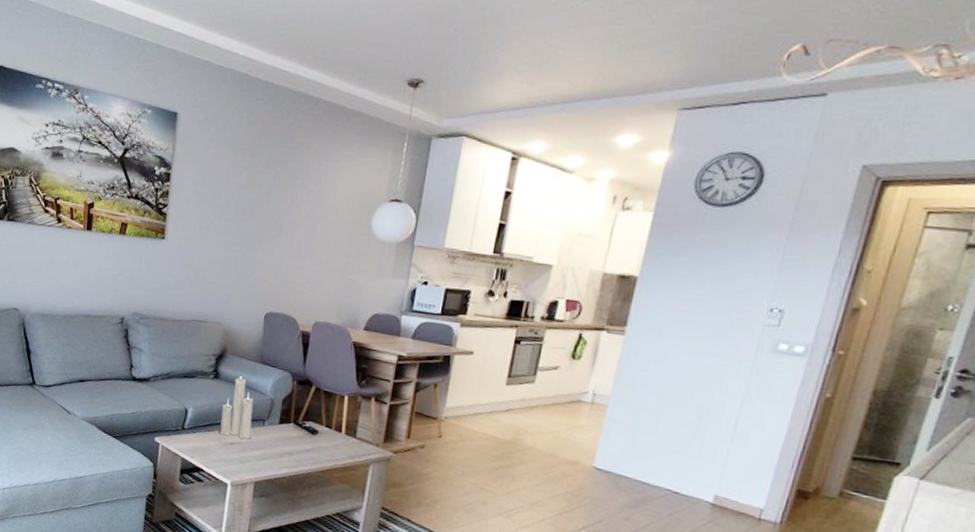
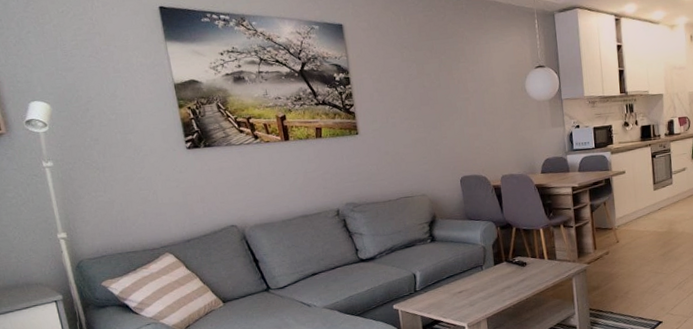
candle: present [218,376,254,439] -> none [444,234,475,288]

